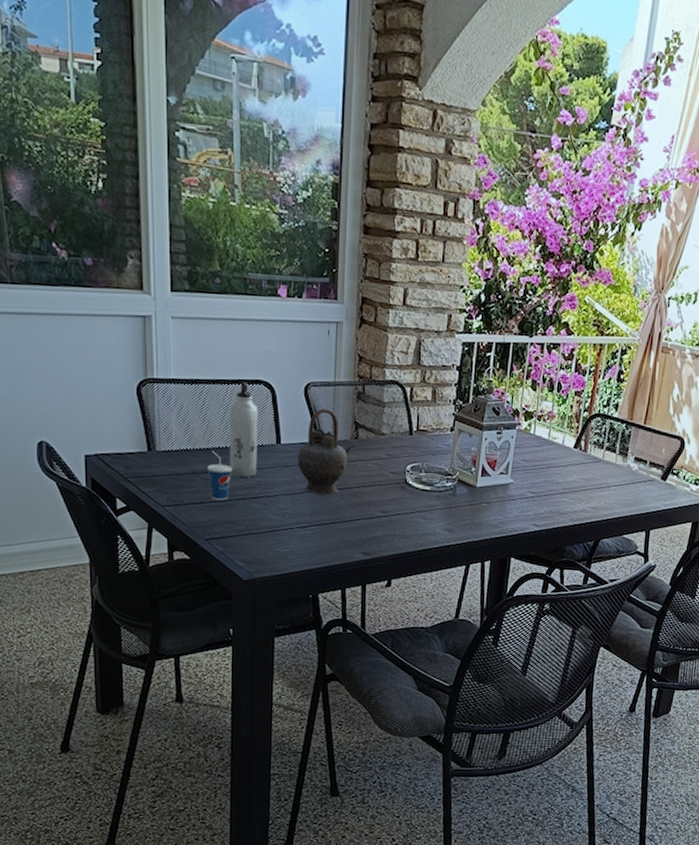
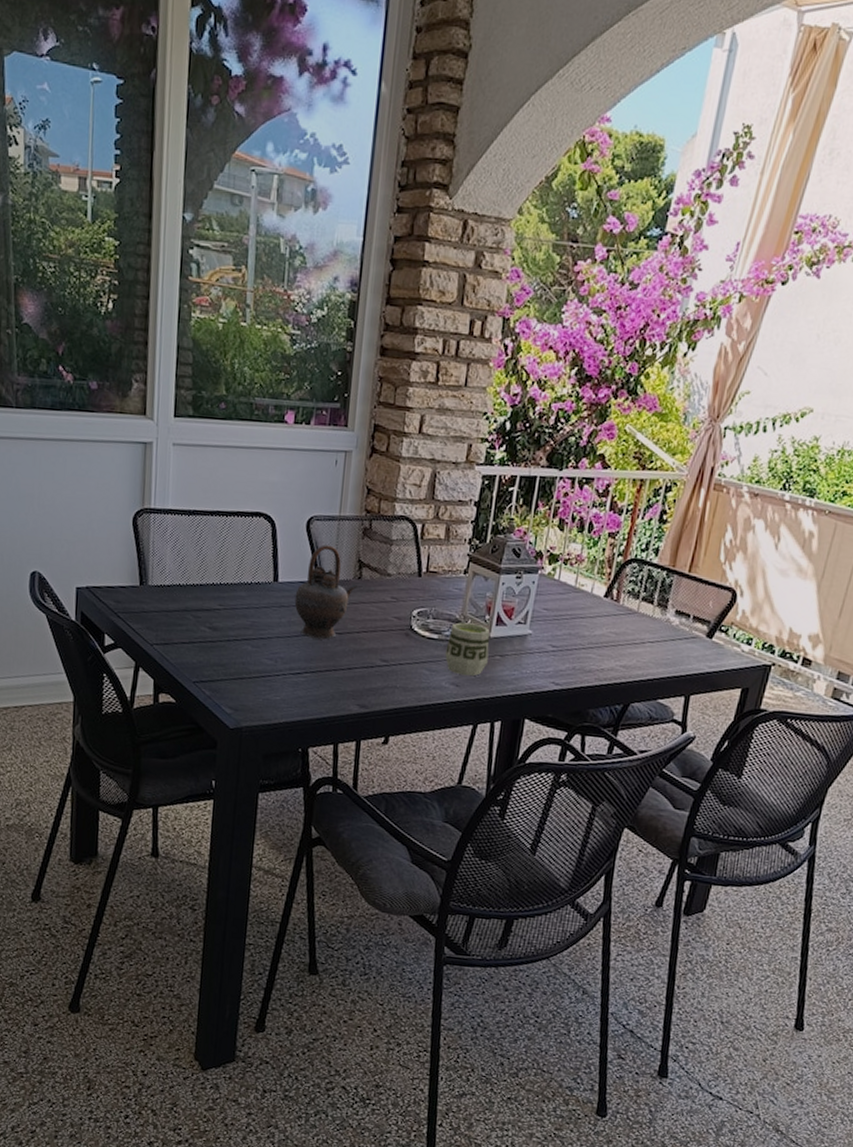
cup: present [207,450,233,501] -> none [199,586,226,641]
water bottle: present [229,381,258,478] -> none [222,513,257,617]
cup: none [438,474,477,523] -> present [445,622,490,677]

